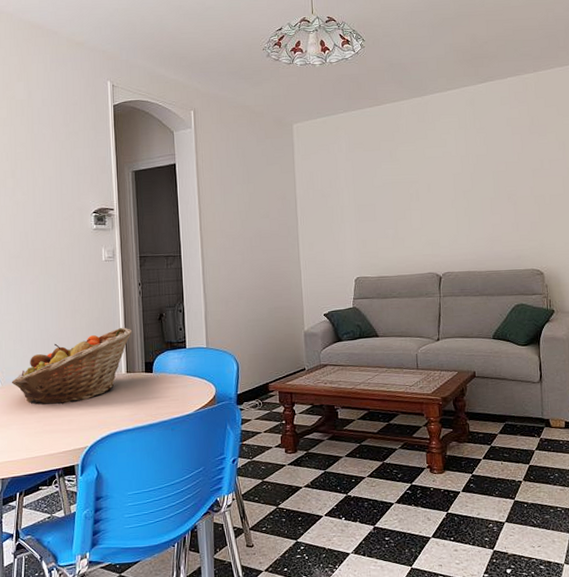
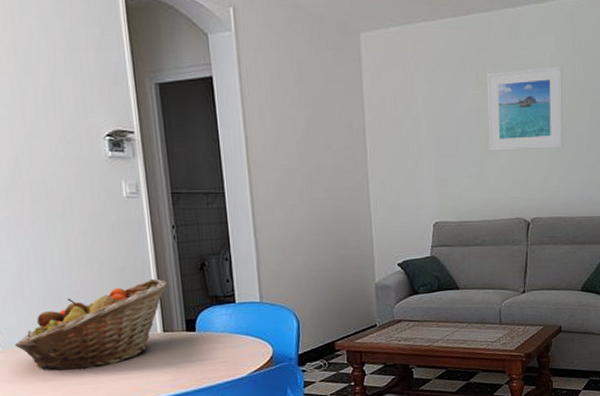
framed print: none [398,142,470,216] -> present [486,66,563,151]

